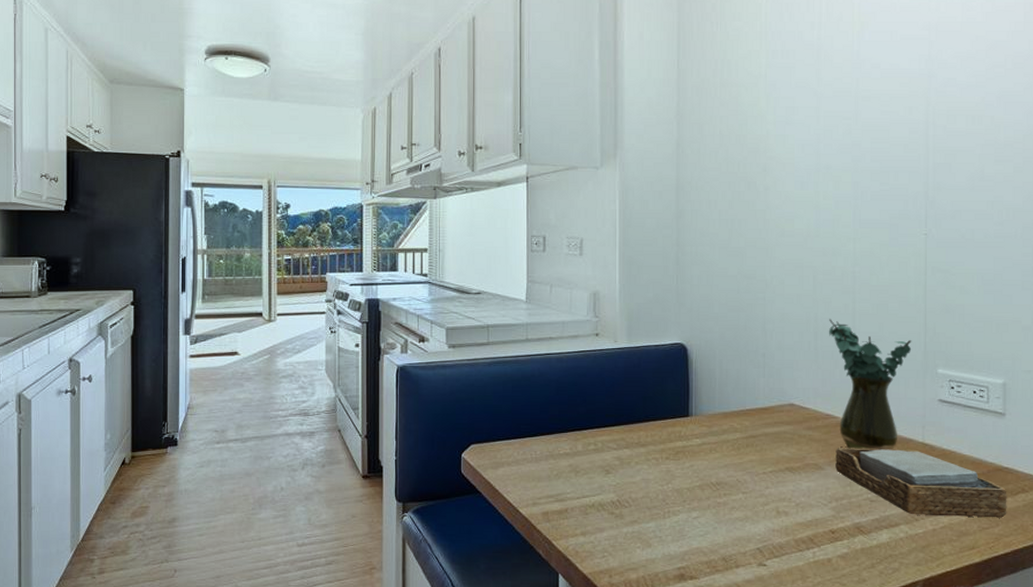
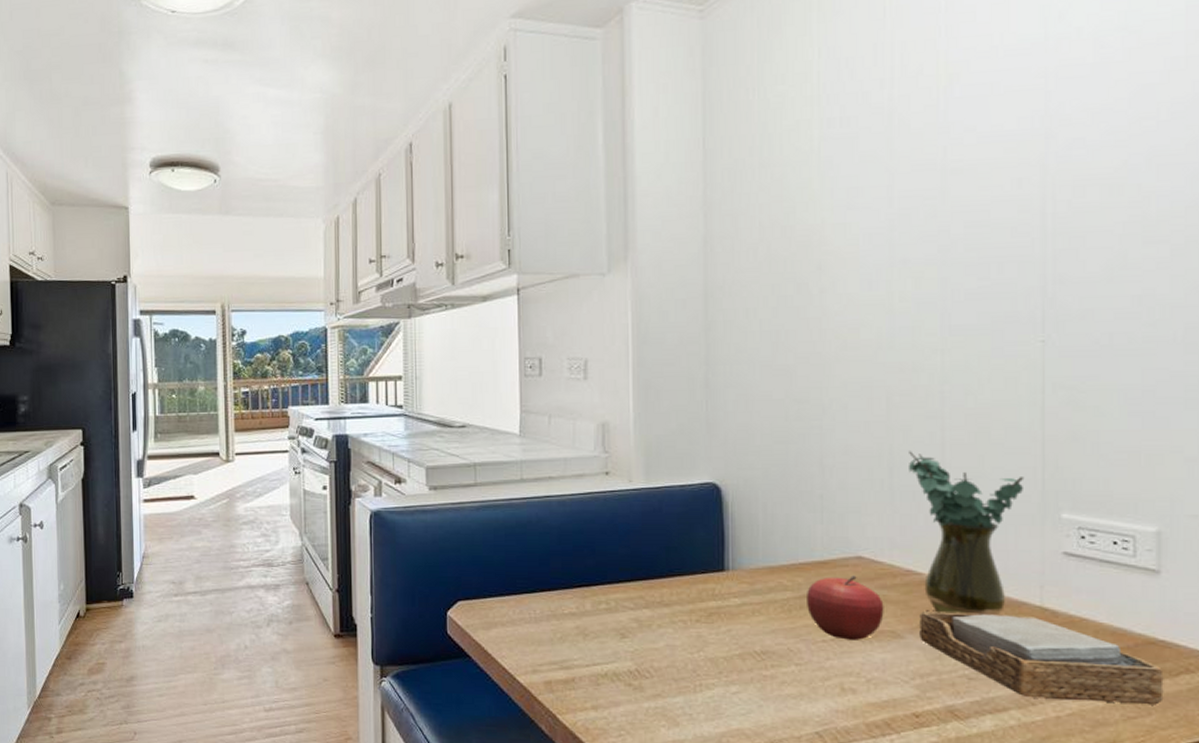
fruit: none [752,419,810,472] -> present [807,575,884,640]

